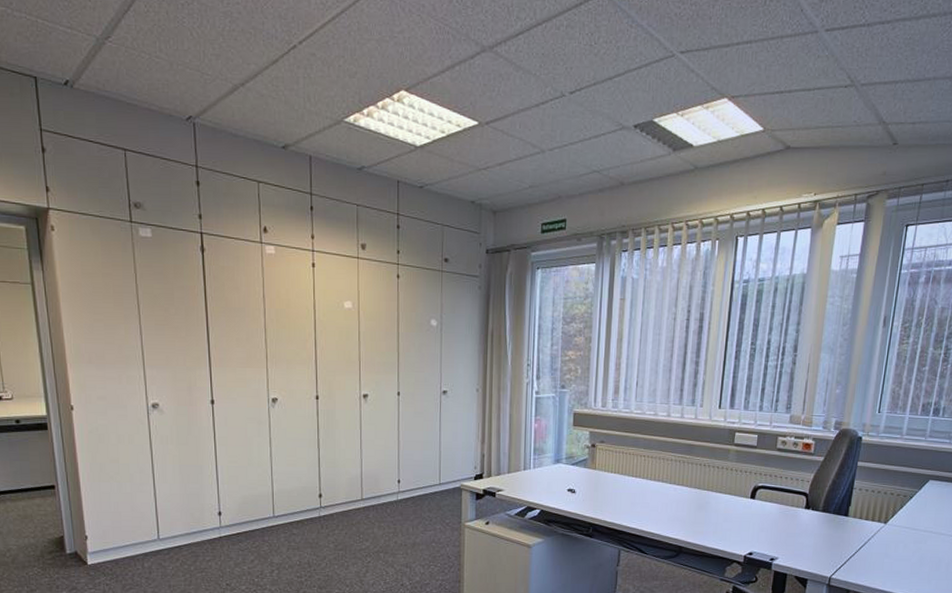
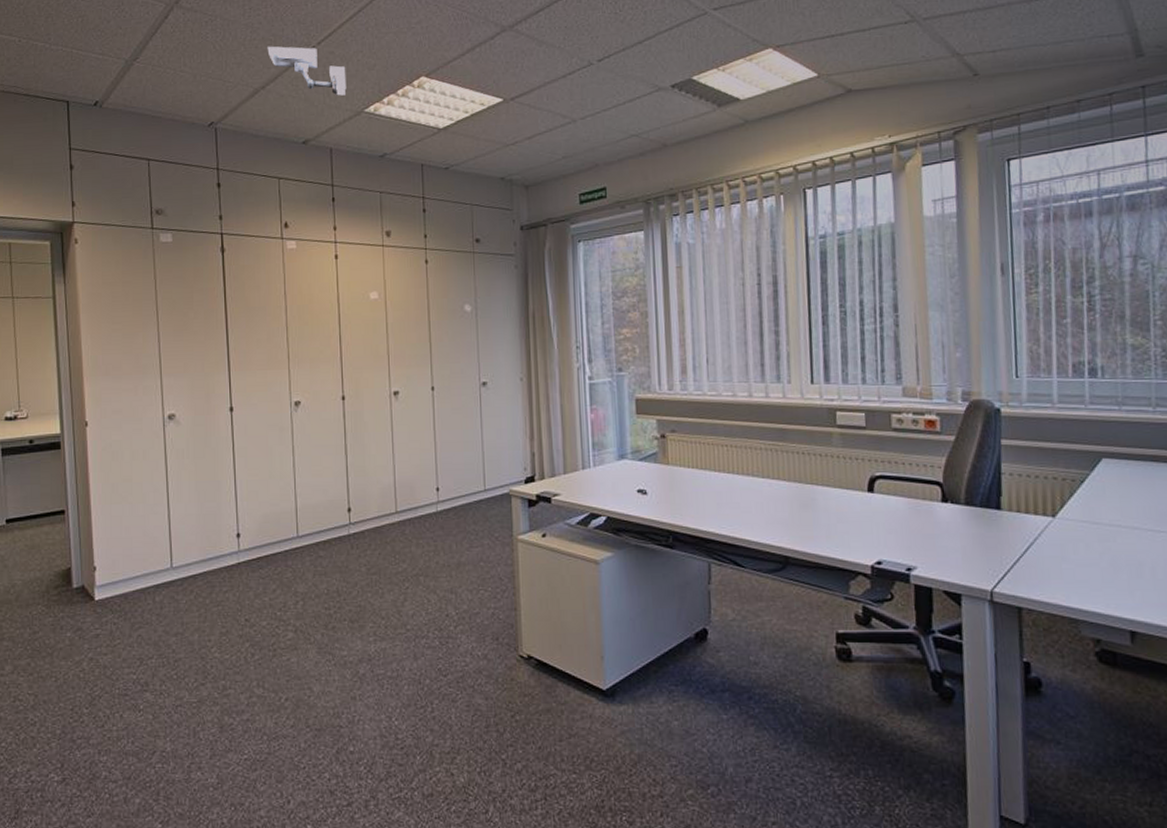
security camera: none [247,39,327,102] -> present [267,46,347,96]

